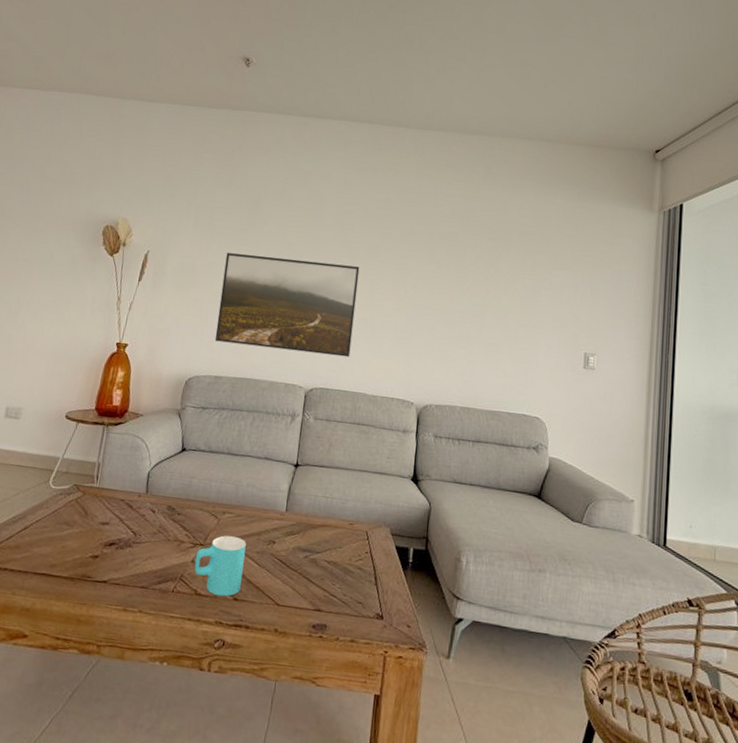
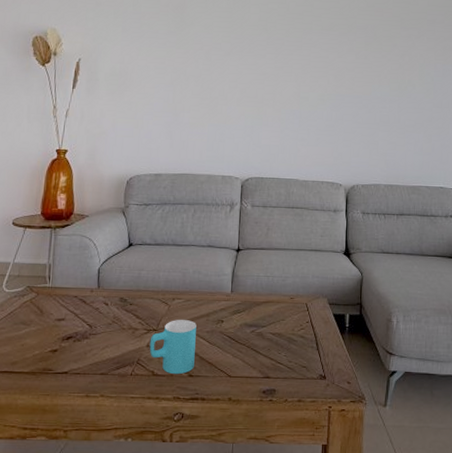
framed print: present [214,253,360,358] -> none [152,56,285,147]

